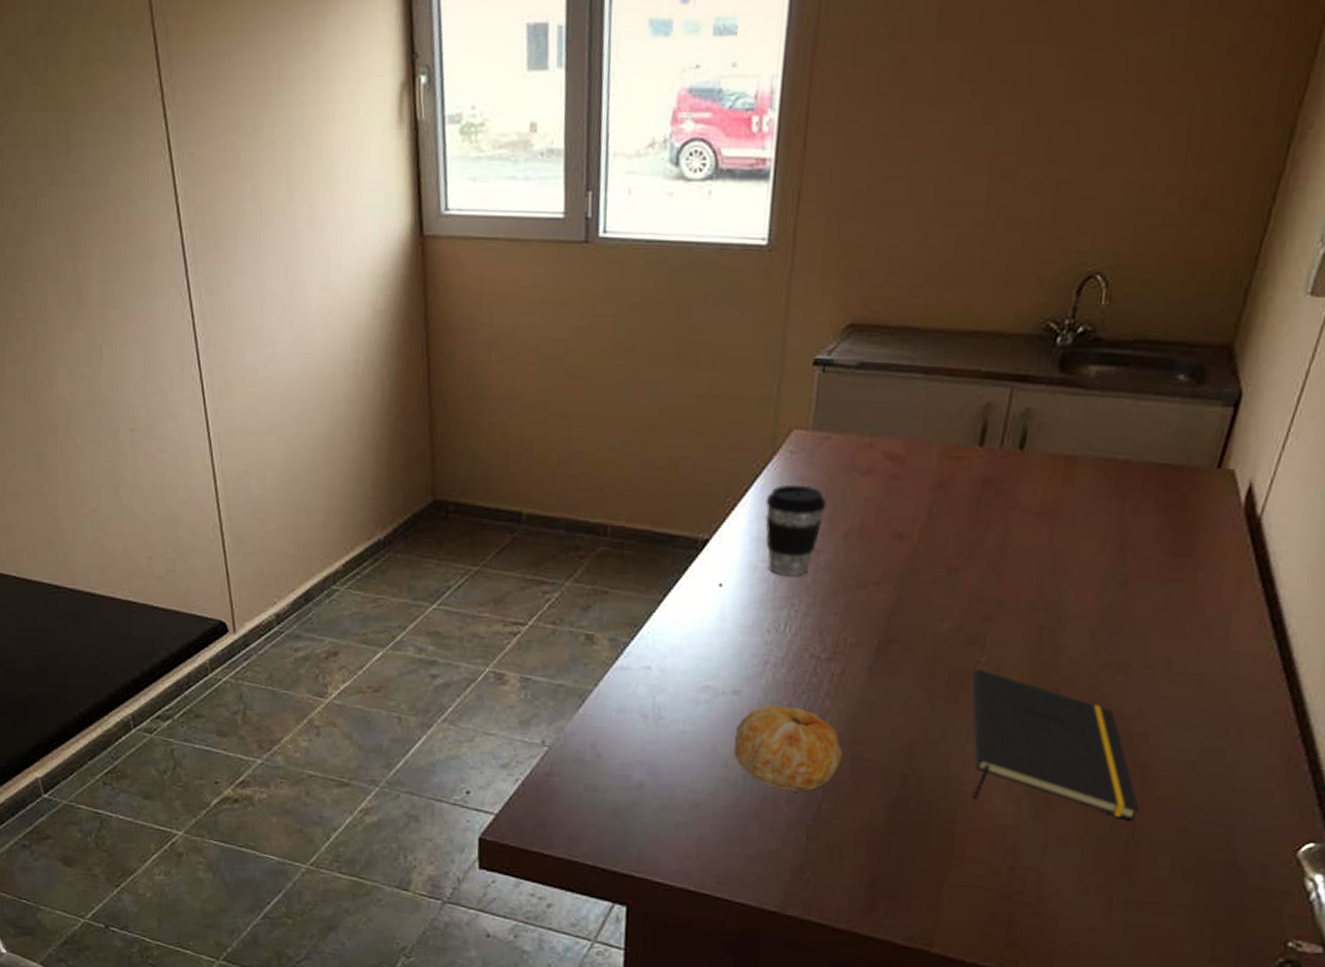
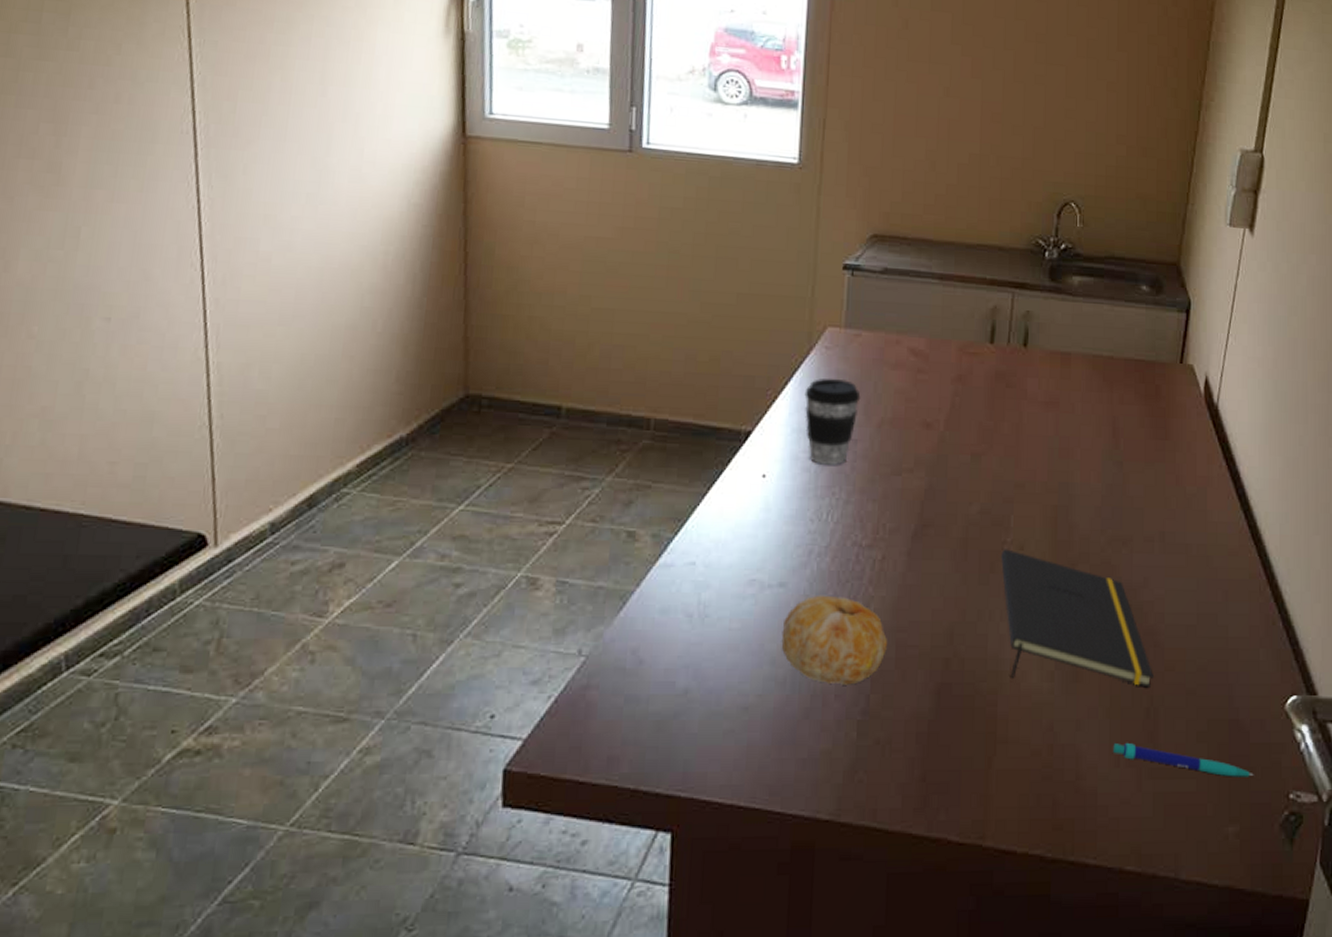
pen: none [1082,872,1247,920] -> present [1113,743,1254,777]

